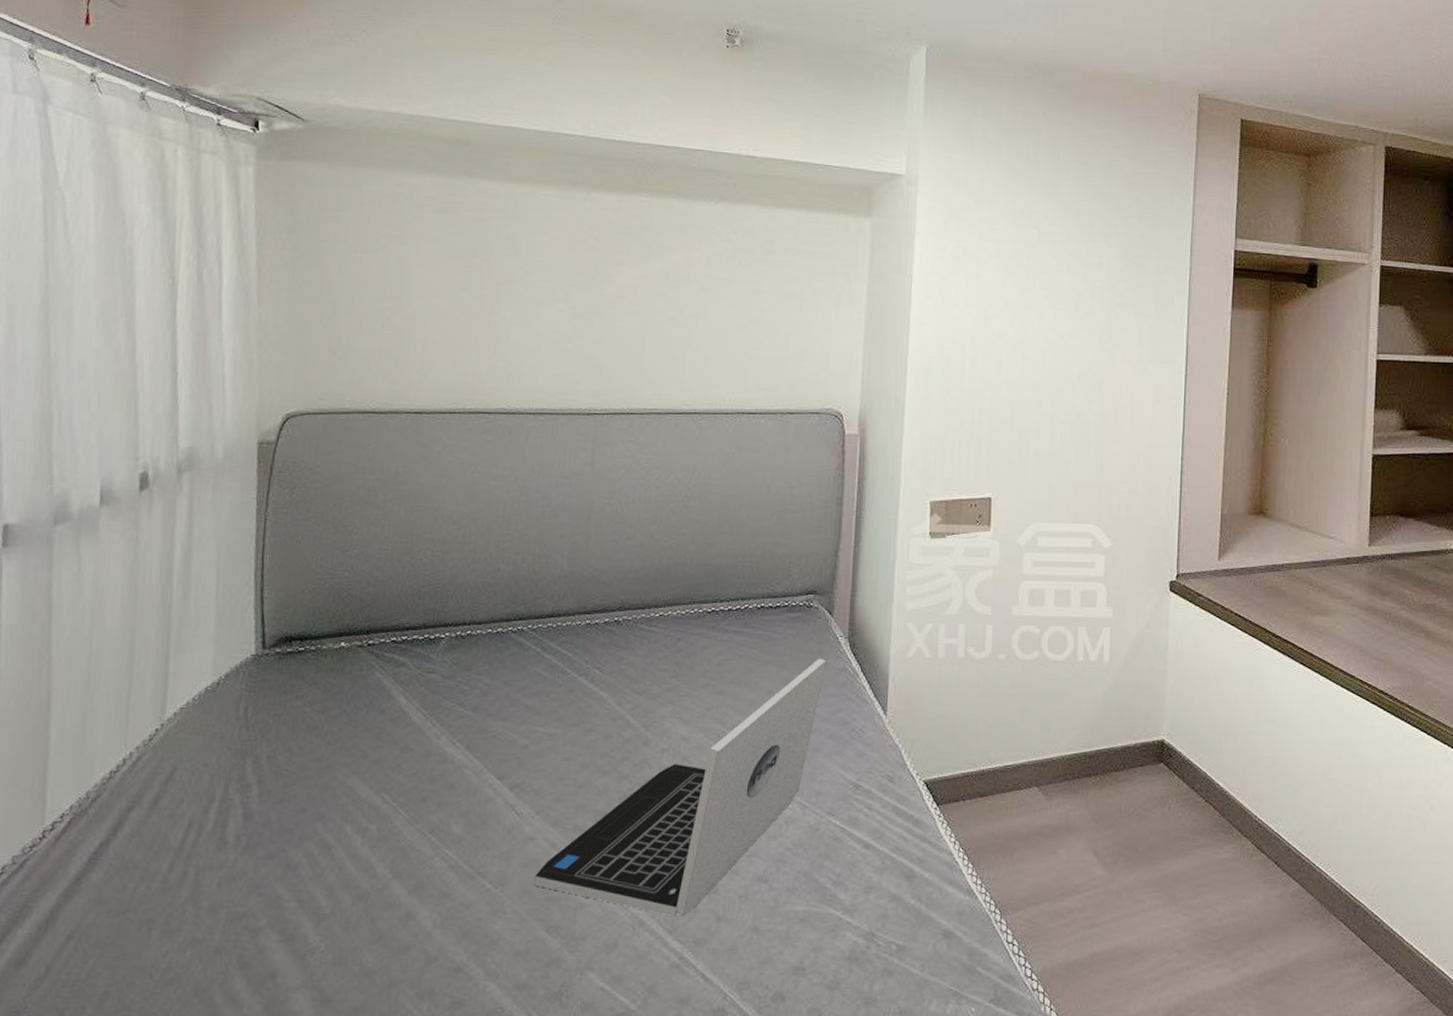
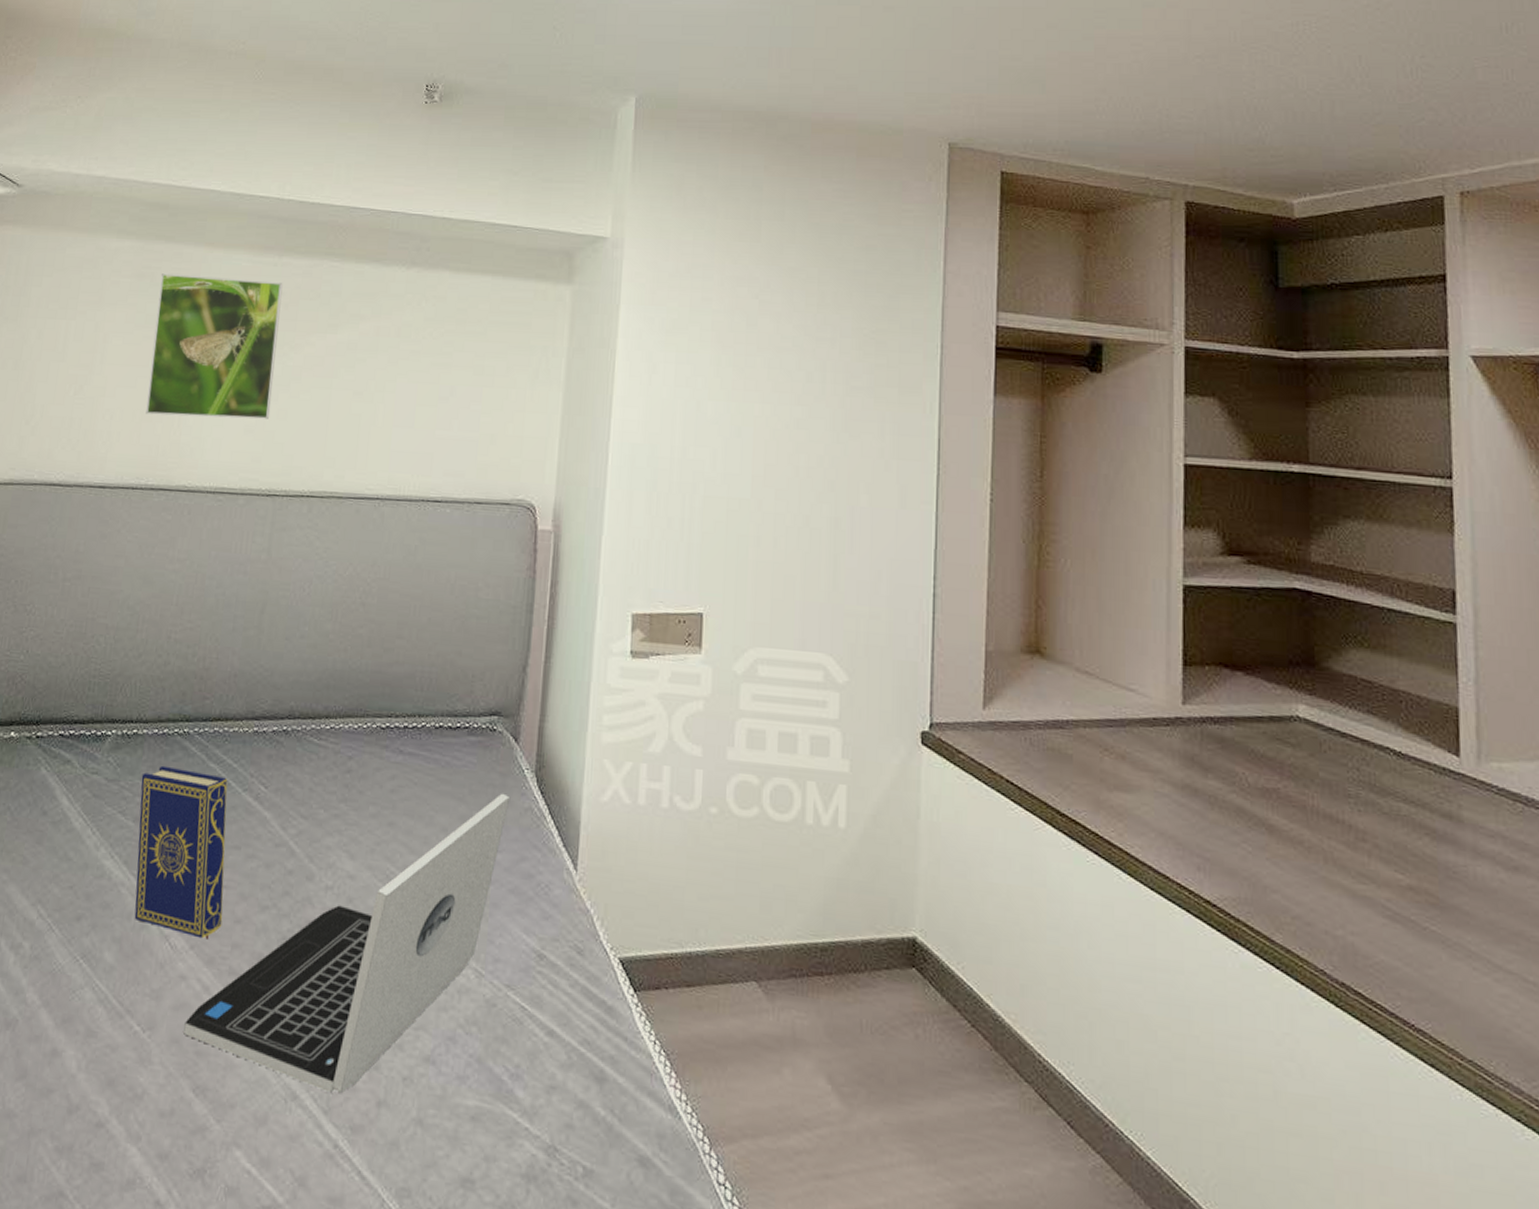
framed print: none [459,208,593,345] -> present [146,273,283,420]
book: none [478,660,566,805] -> present [134,765,228,940]

